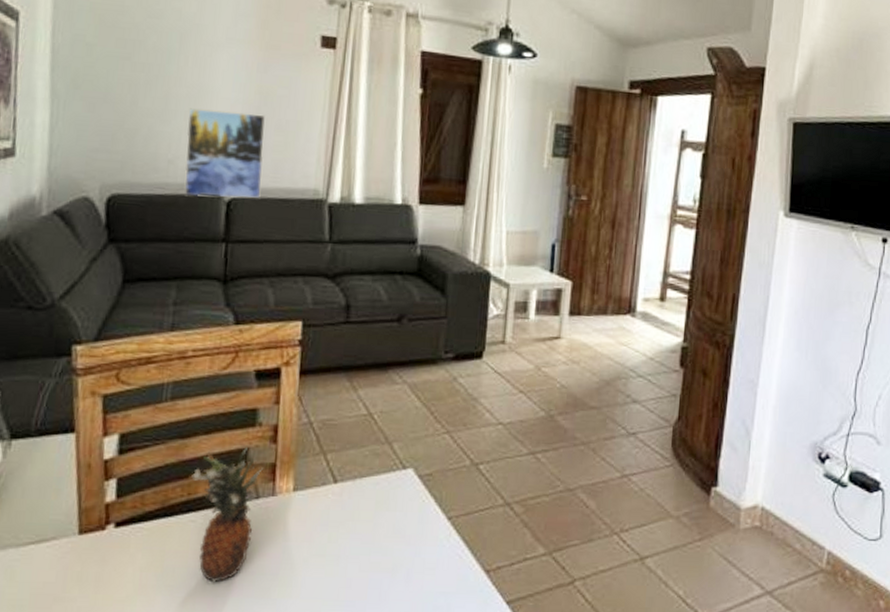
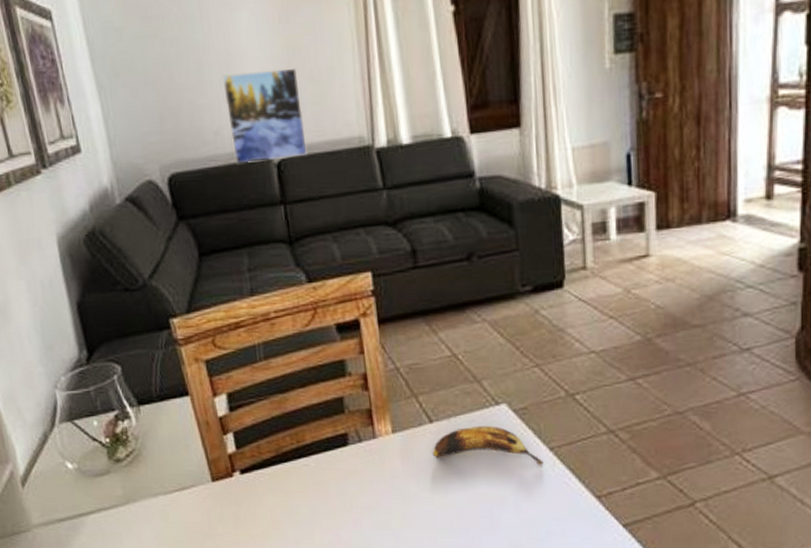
fruit: present [188,447,263,583] -> none [294,396,362,517]
banana: none [331,489,440,536] -> present [432,425,544,466]

